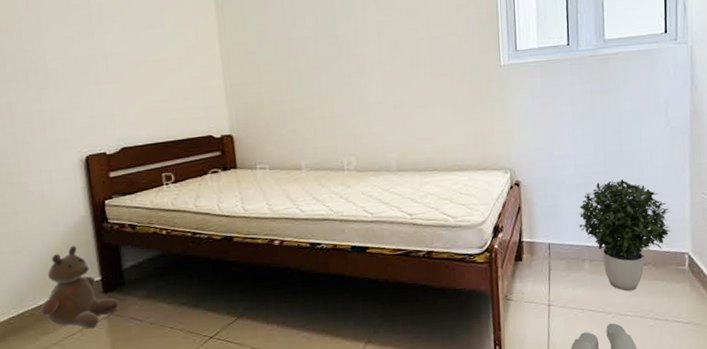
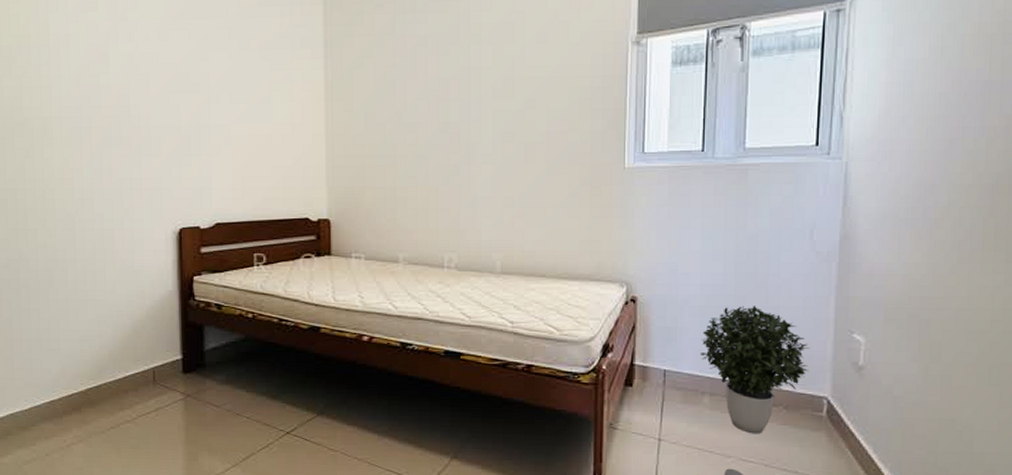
teddy bear: present [41,245,120,328] -> none [119,320,198,408]

